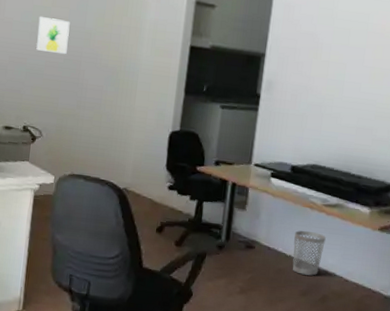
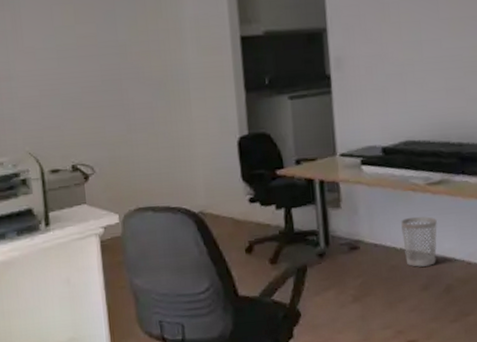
wall art: present [36,17,70,54] -> none [63,36,103,77]

